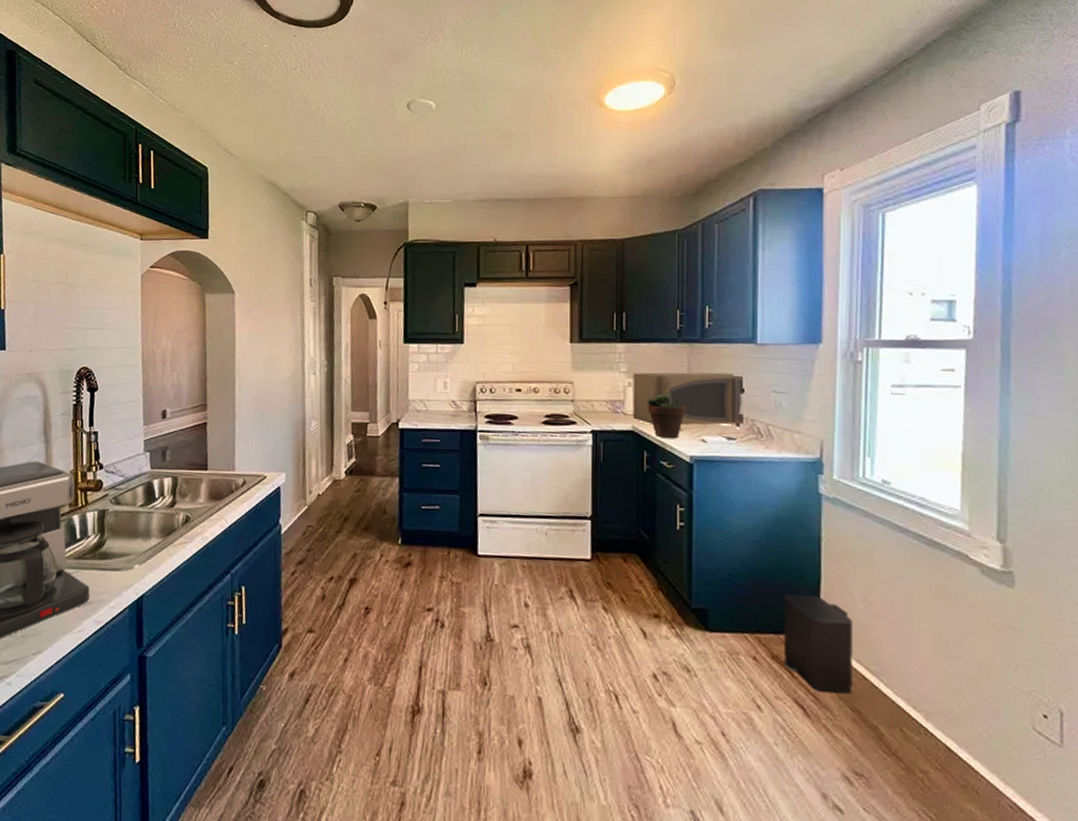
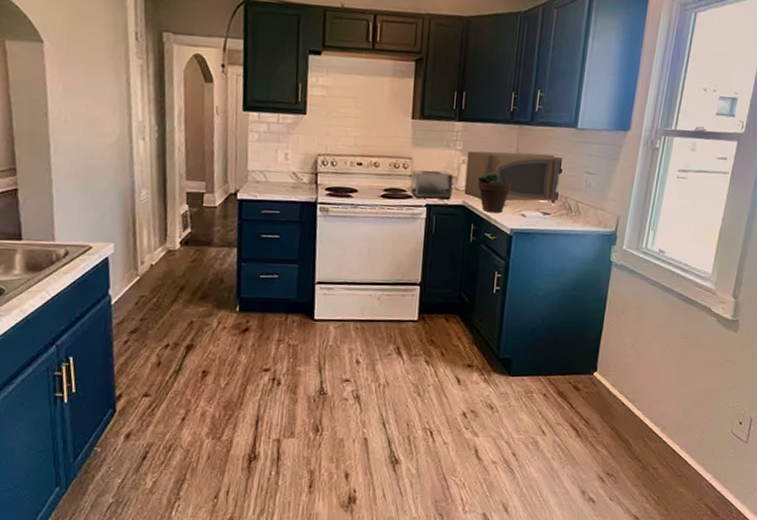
toaster: none [573,394,619,426] -> present [410,170,453,200]
pedal bin: present [783,594,854,694] -> none [566,343,622,417]

